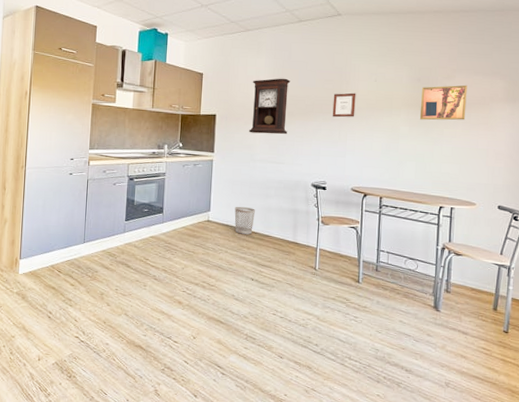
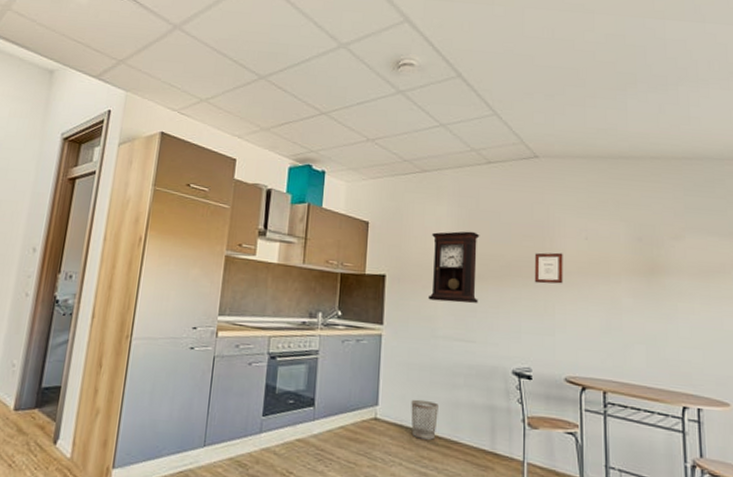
wall art: present [419,85,467,120] -> none [645,247,703,292]

